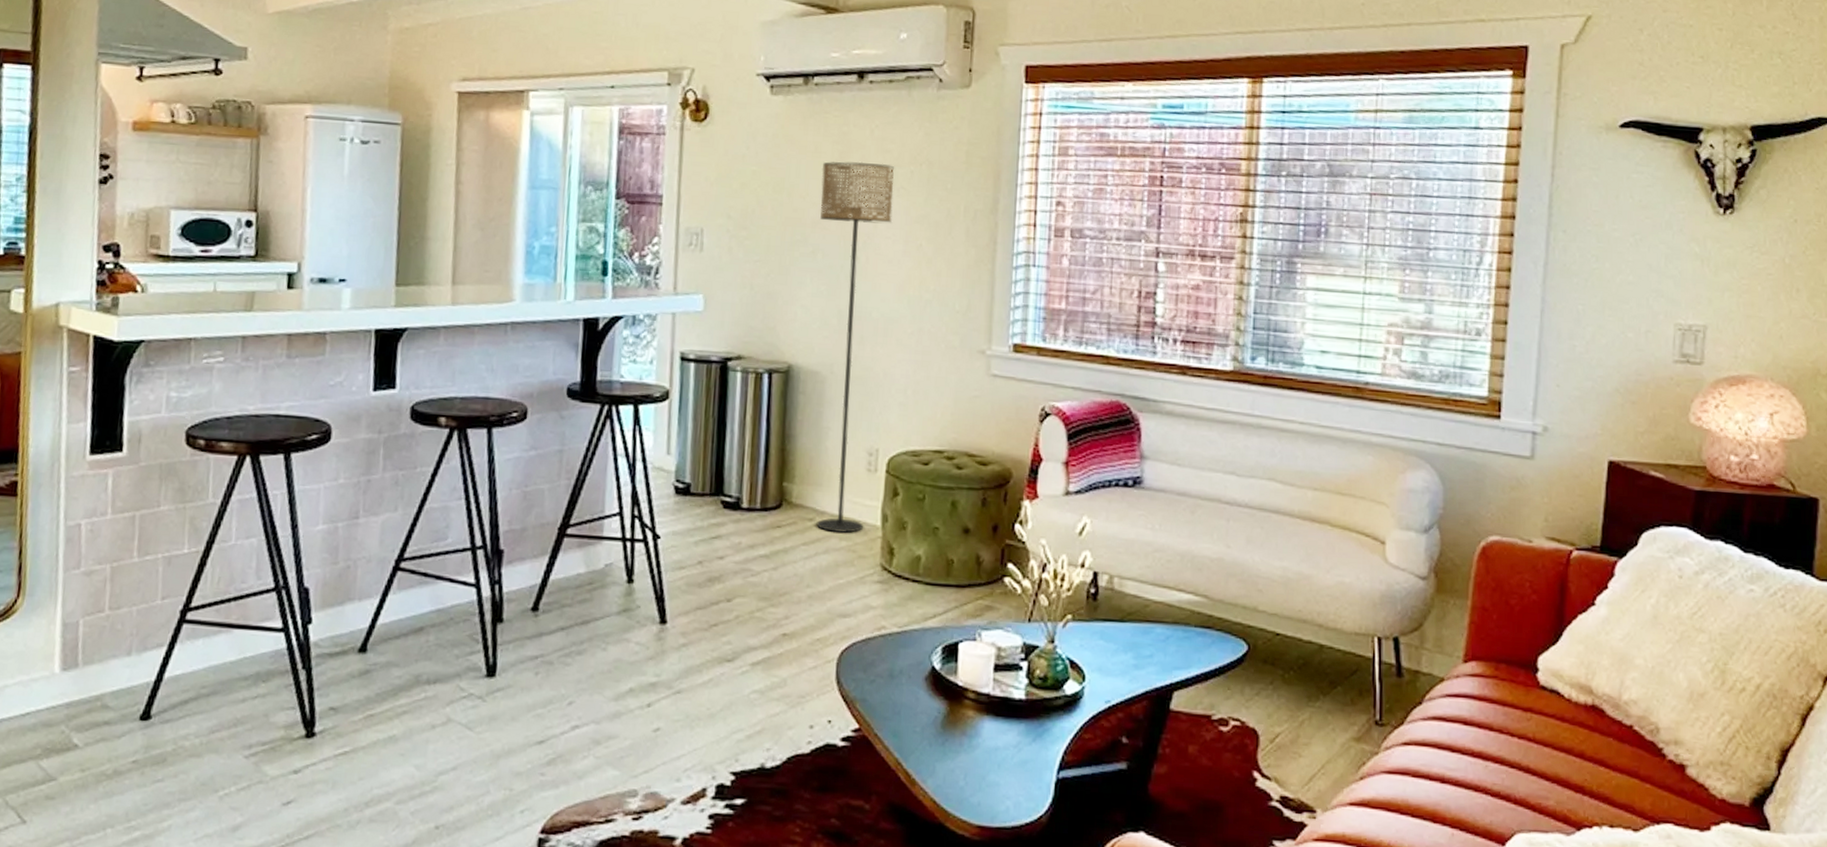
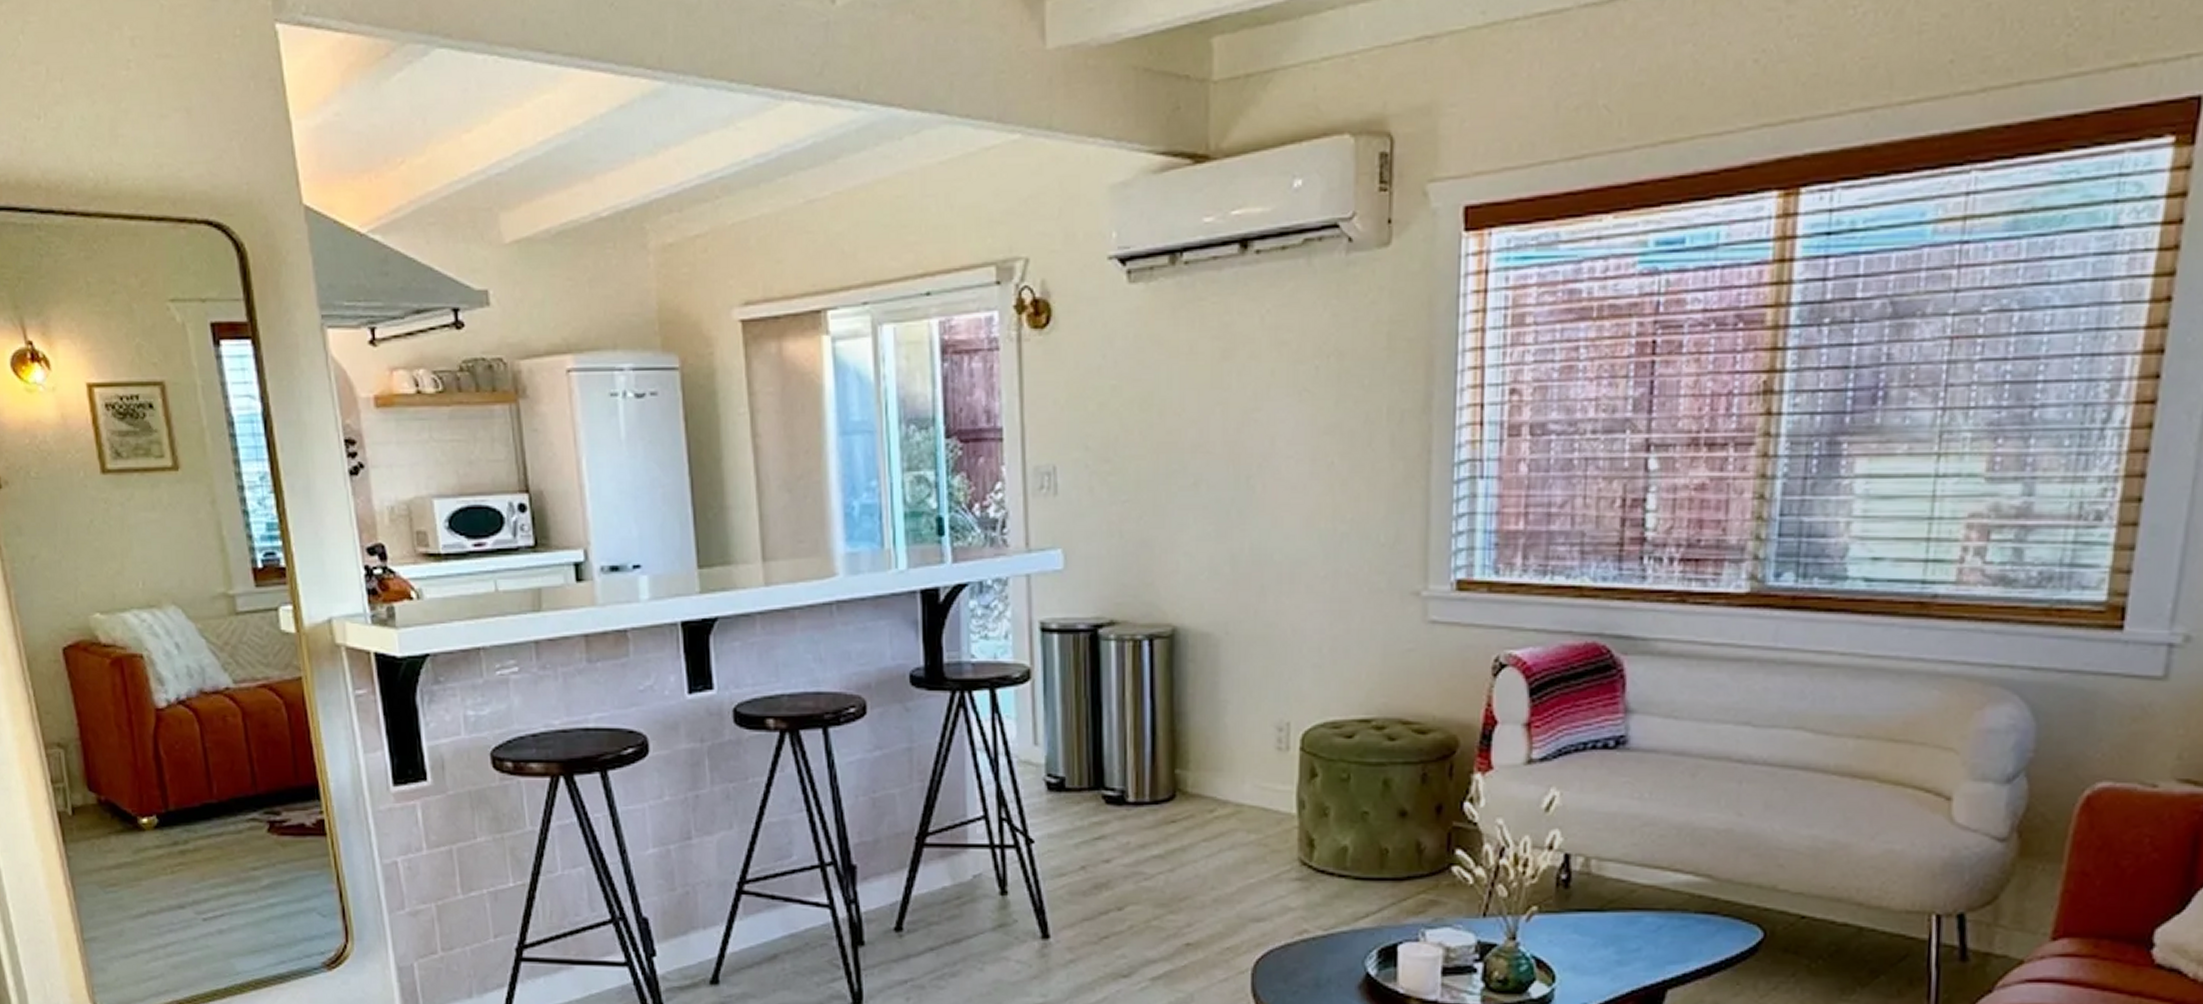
floor lamp: present [816,161,894,534] -> none [1199,359,1294,825]

